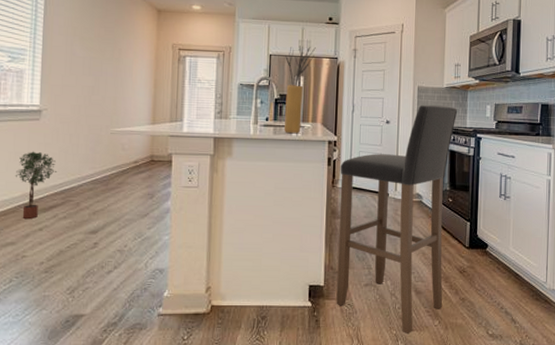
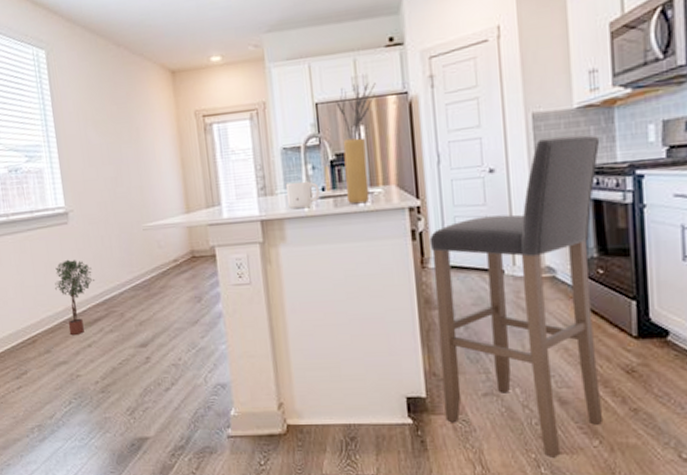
mug: none [237,111,264,131] -> present [285,180,320,209]

